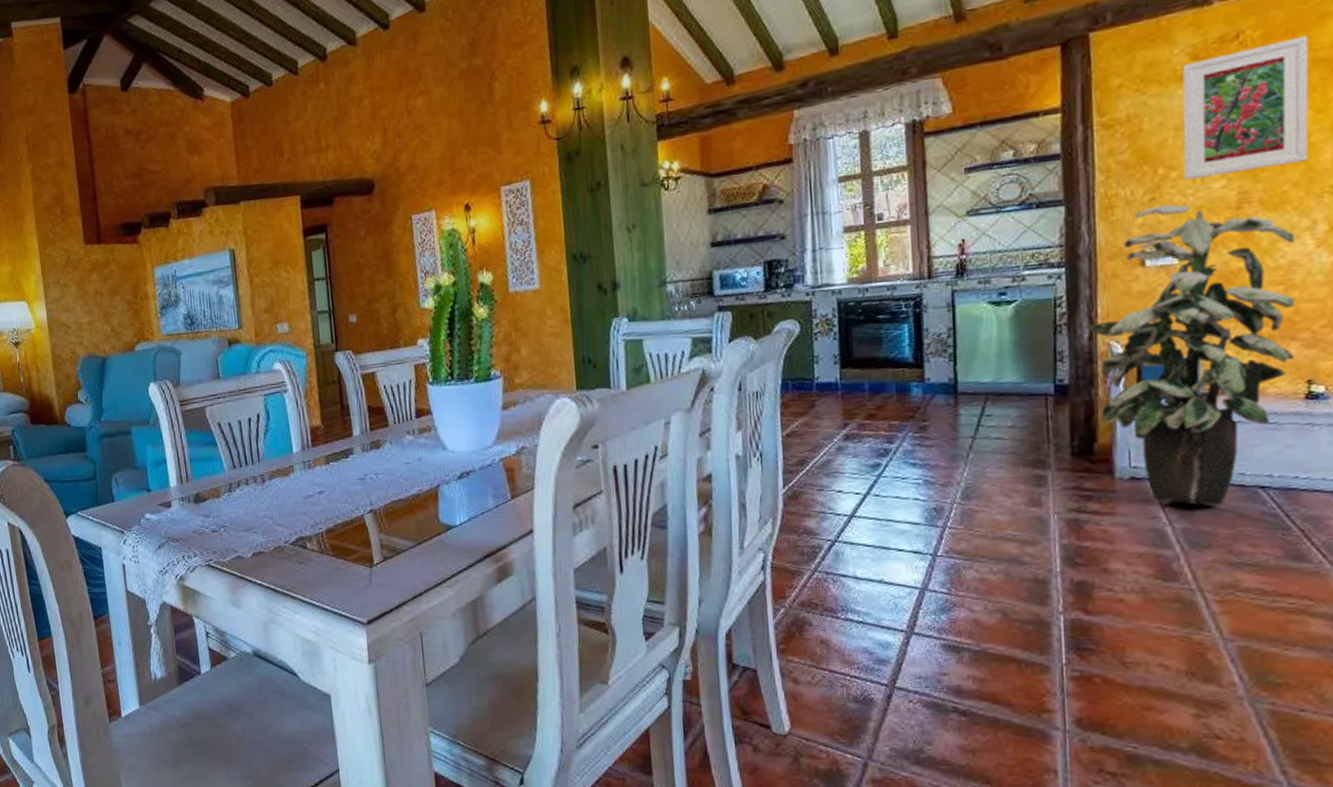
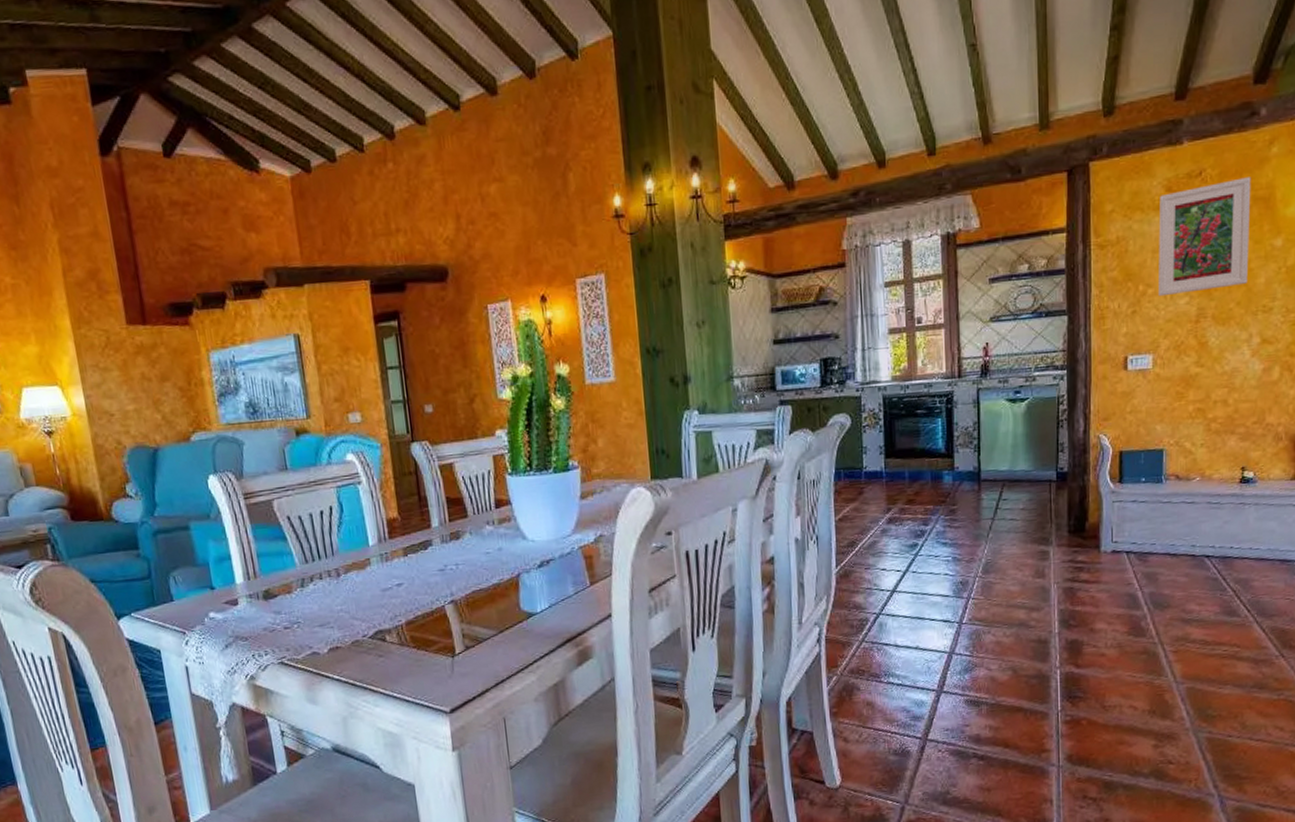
indoor plant: present [1082,204,1294,505] -> none [1079,317,1236,573]

